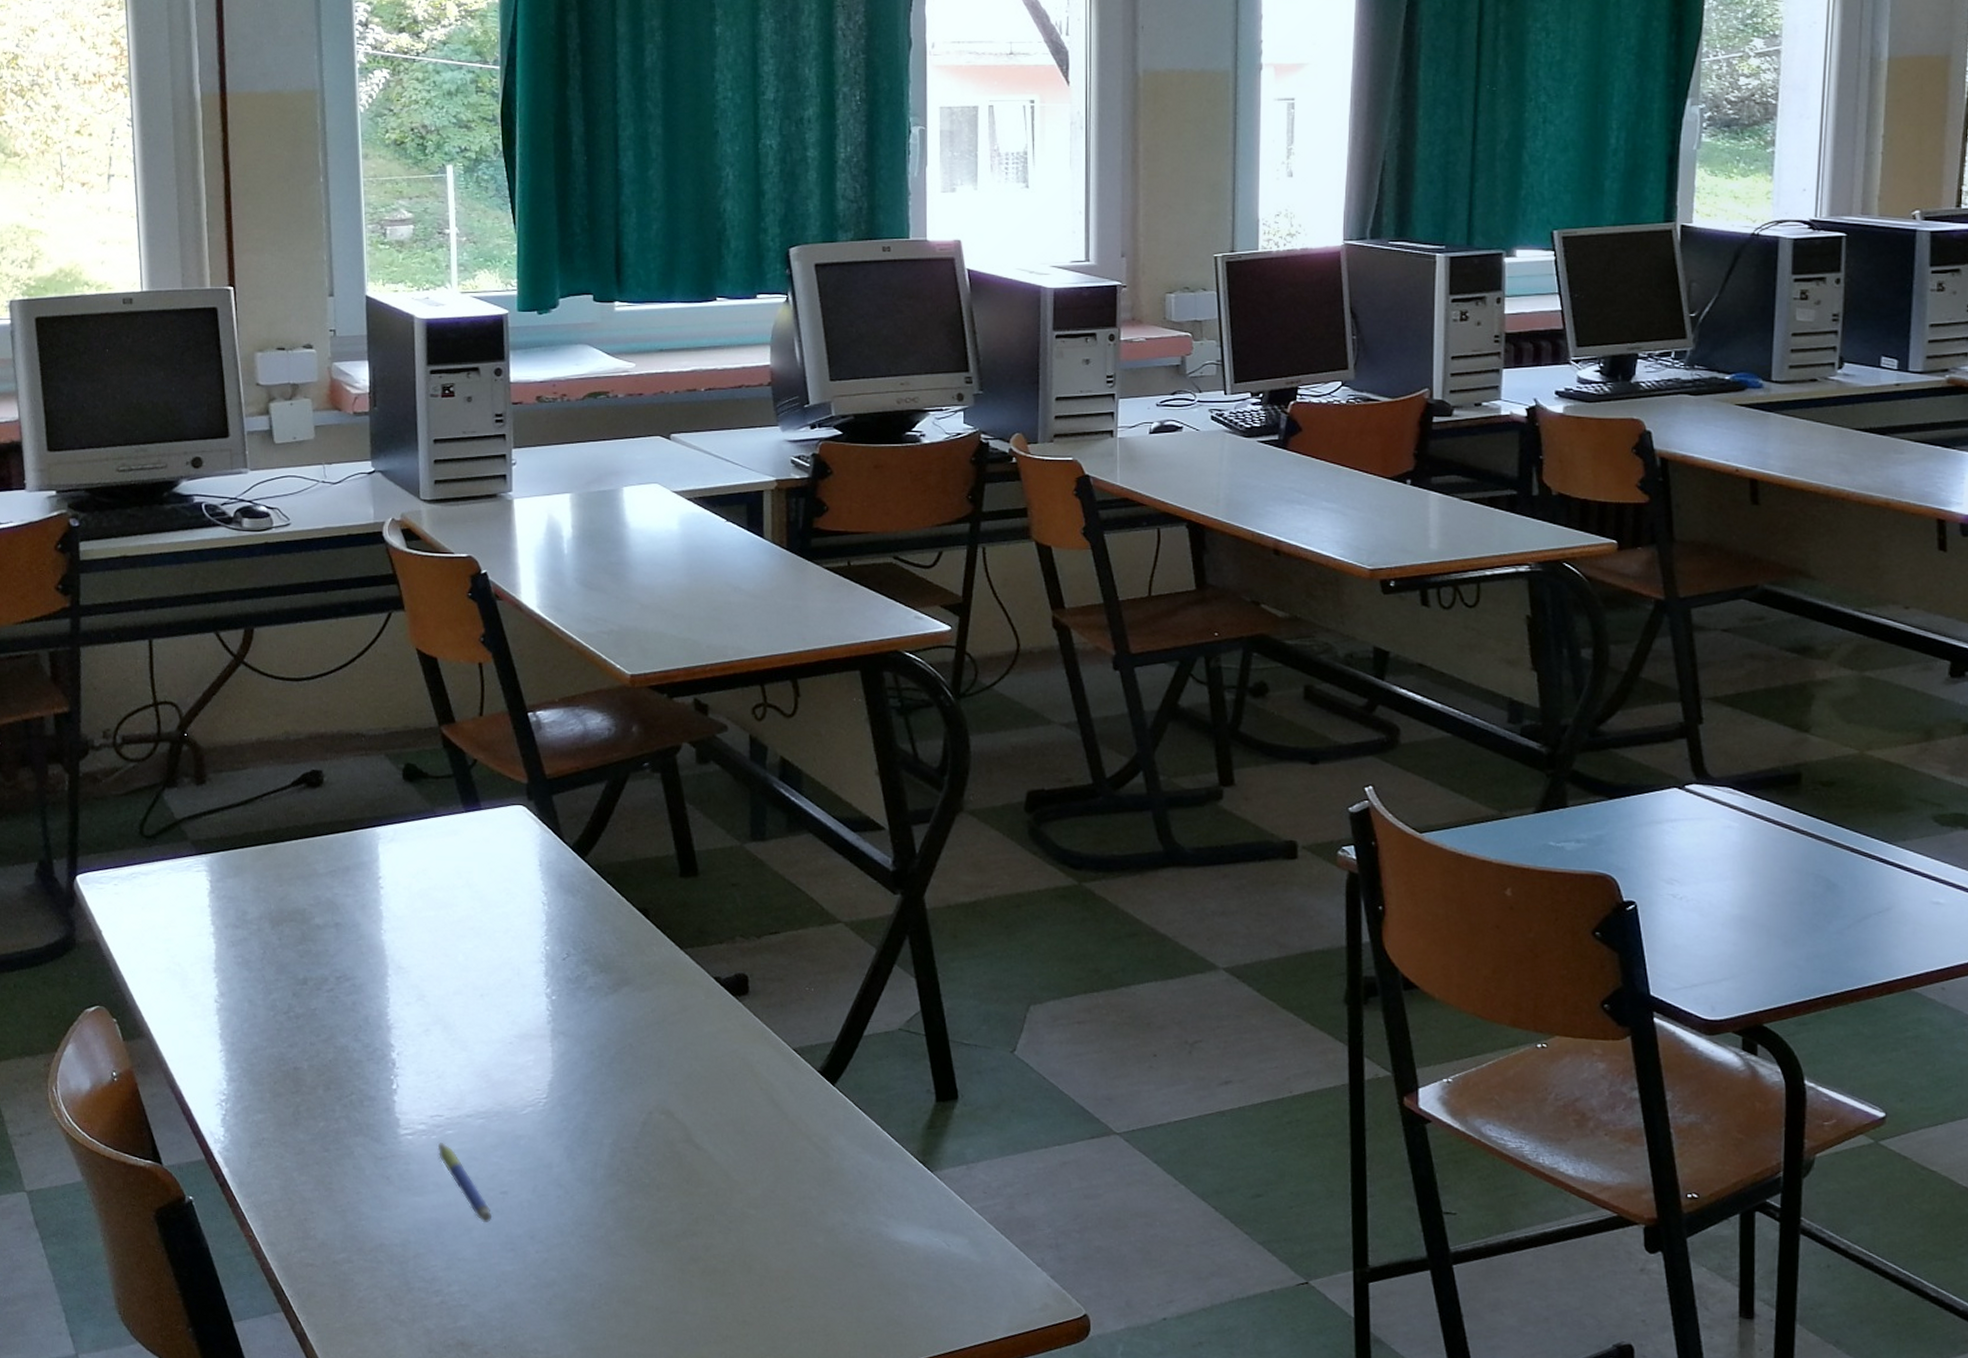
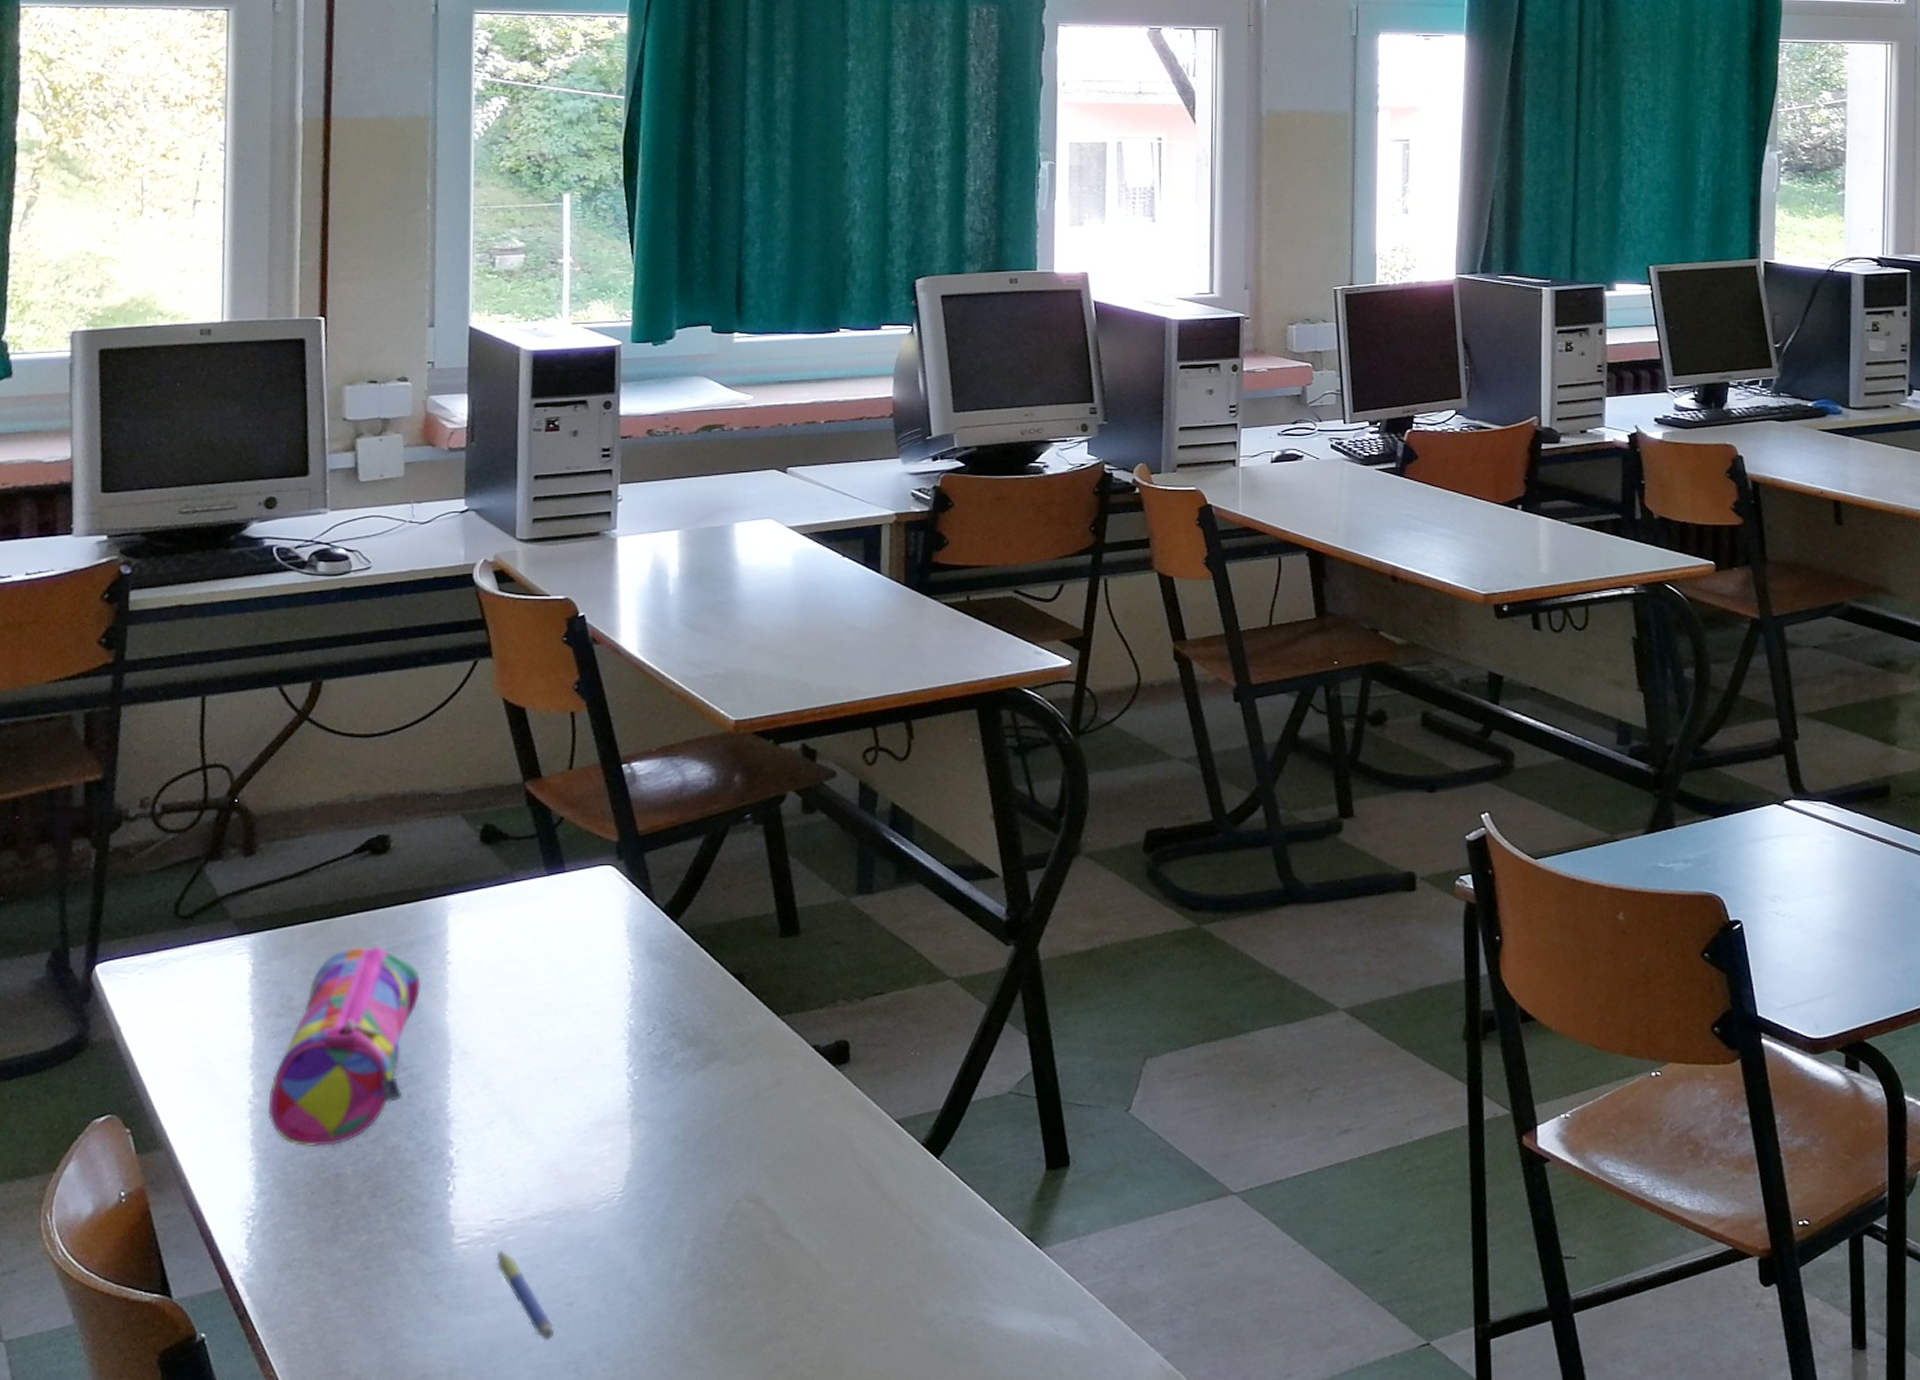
pencil case: none [232,869,358,1043] -> present [267,946,421,1146]

